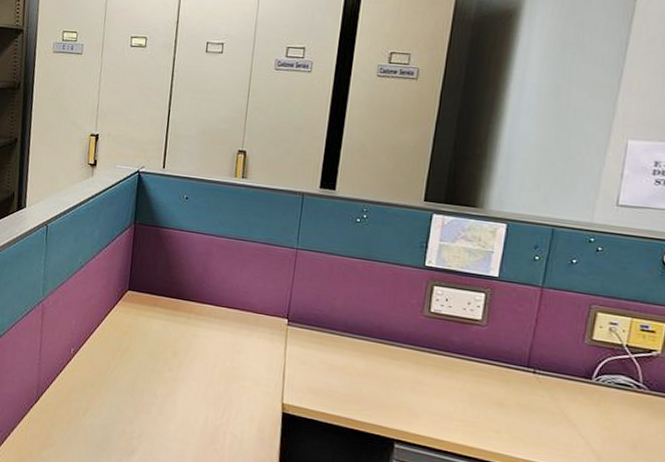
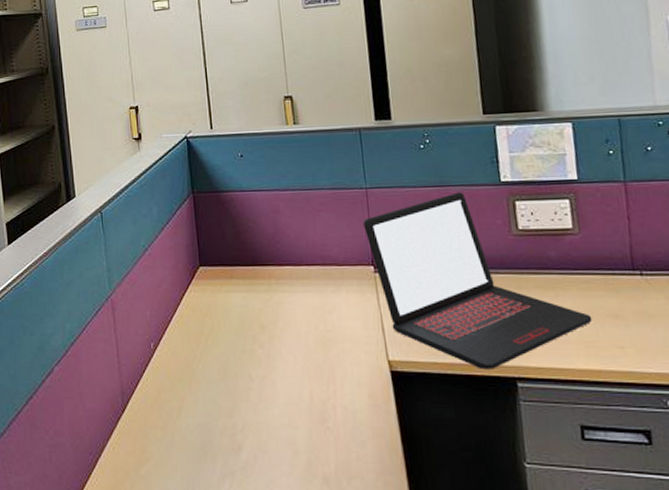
laptop: none [286,267,478,429] -> present [363,192,592,370]

